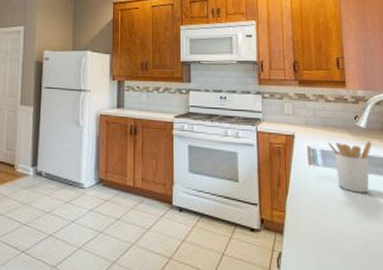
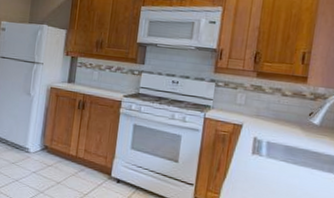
utensil holder: present [327,141,372,193] -> none [275,135,323,186]

